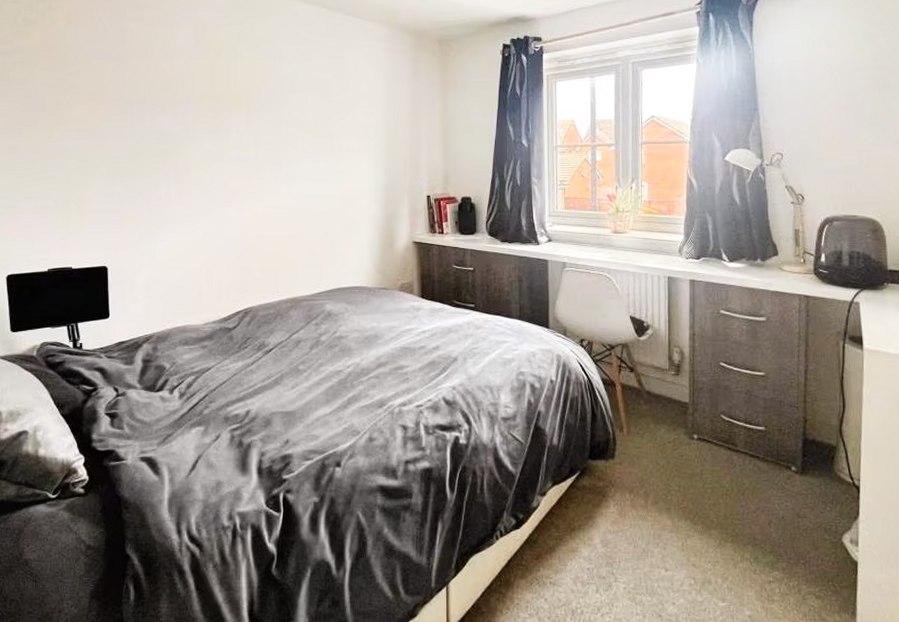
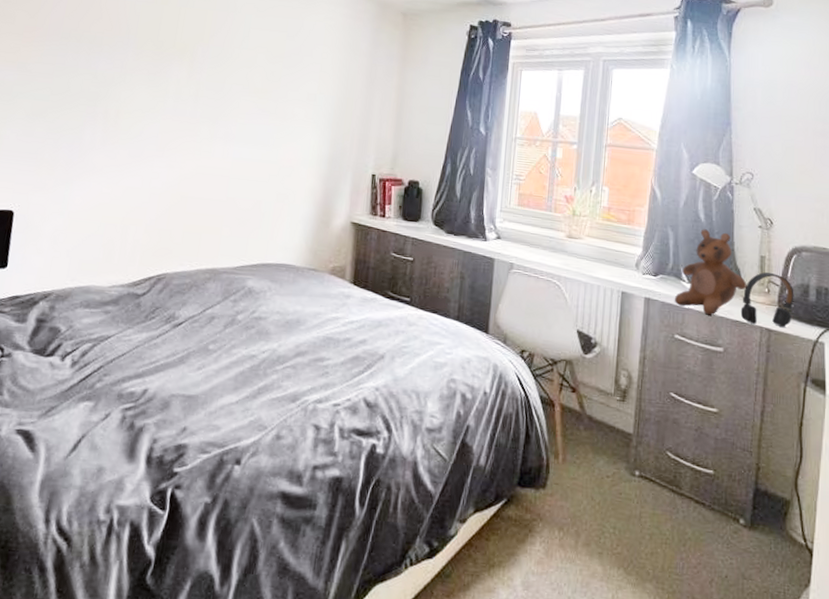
teddy bear: none [718,211,784,289] -> present [675,229,747,315]
headphones: none [779,243,829,293] -> present [740,272,794,328]

